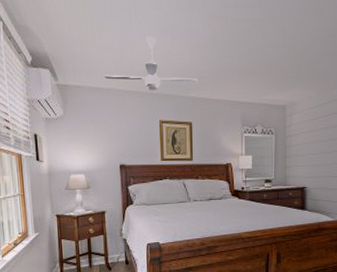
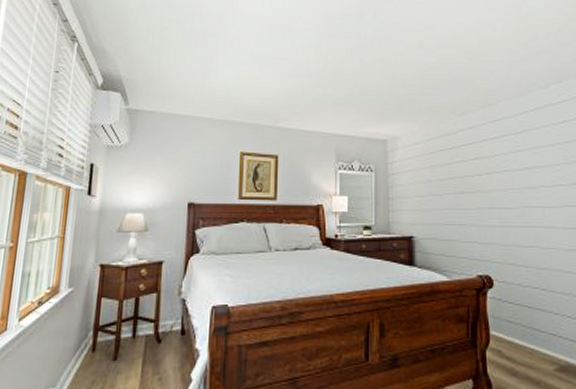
ceiling fan: present [104,36,198,91] -> none [182,62,287,120]

